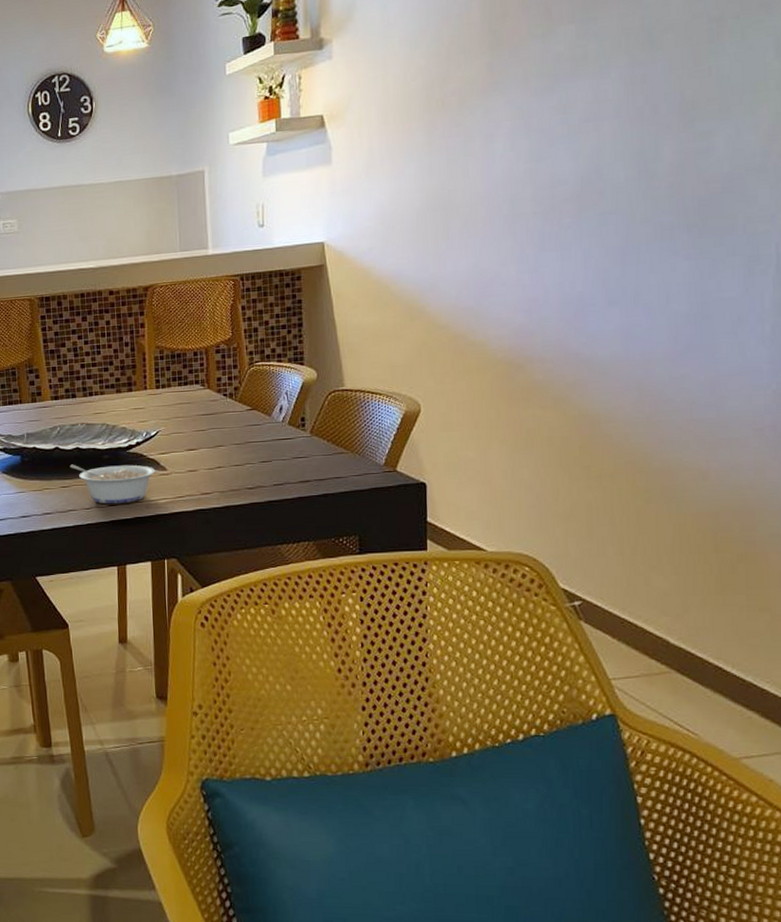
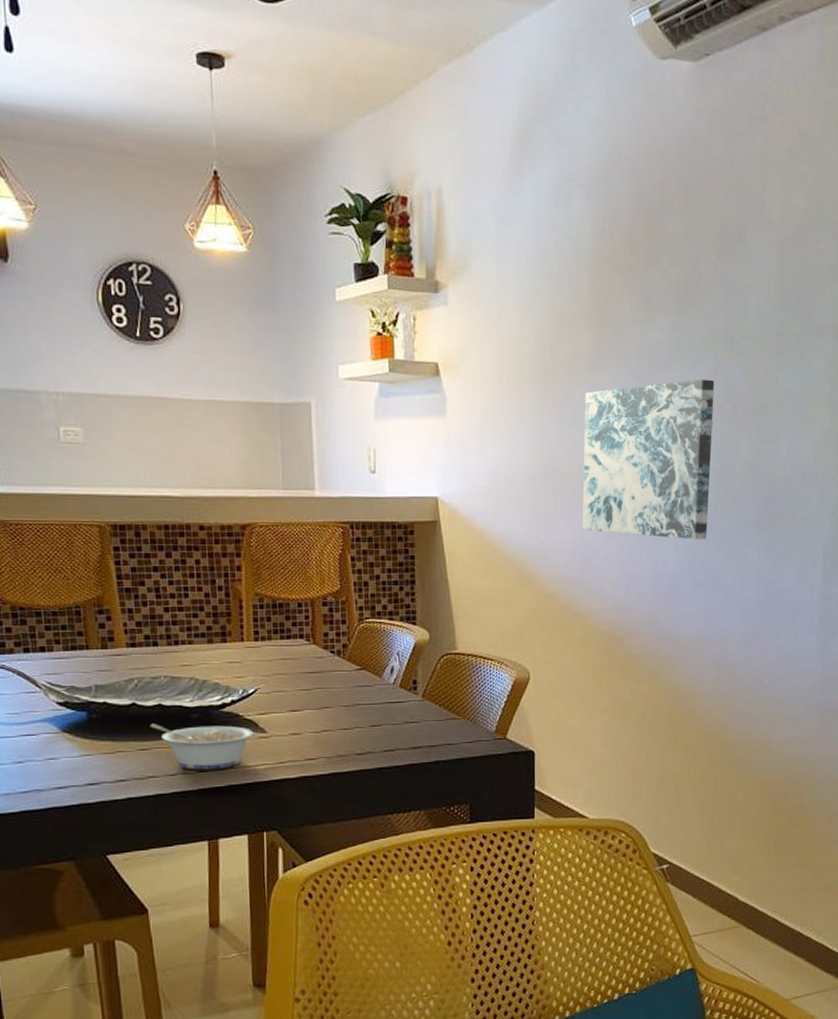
wall art: none [475,82,631,259] -> present [582,379,715,539]

